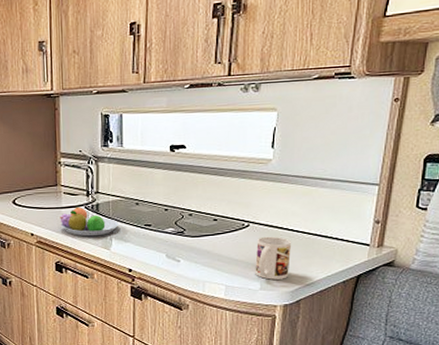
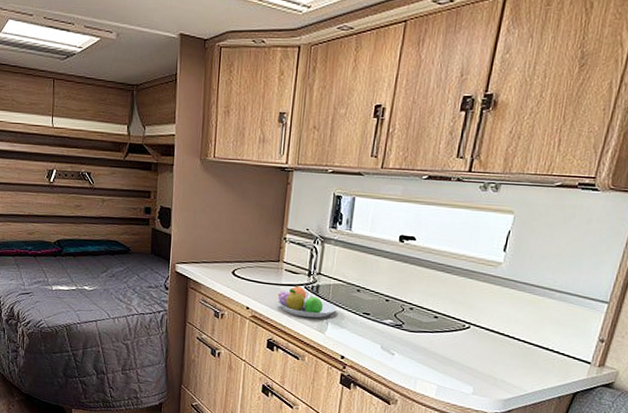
mug: present [255,236,291,280] -> none [469,340,511,387]

